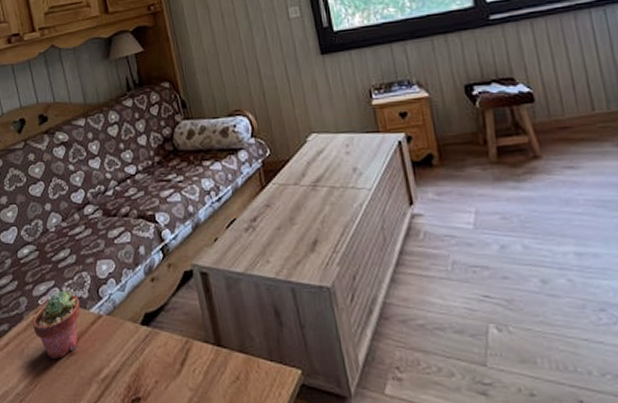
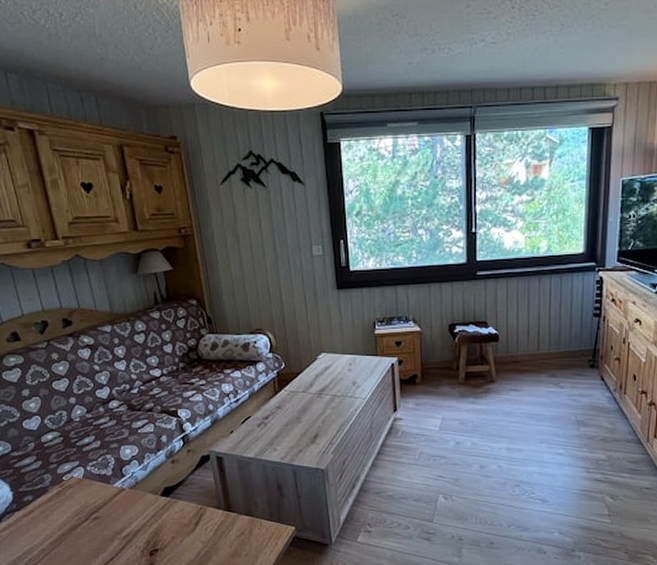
potted succulent: present [33,290,80,359] -> none [58,469,104,522]

